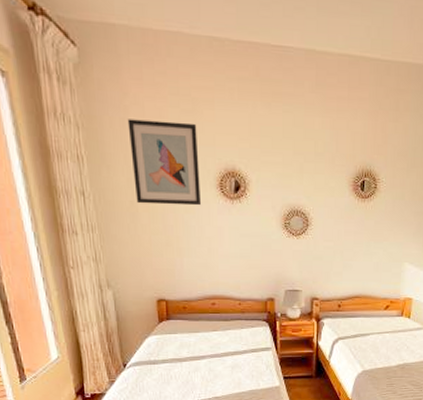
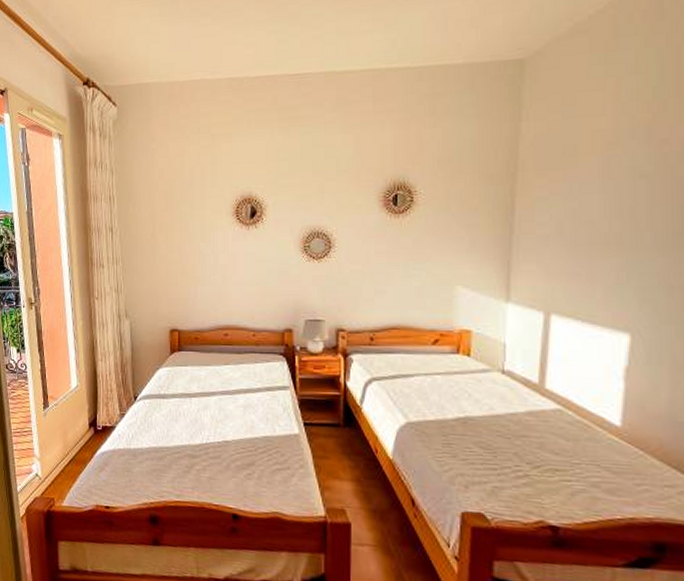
wall art: present [127,119,202,206] -> none [153,156,217,236]

